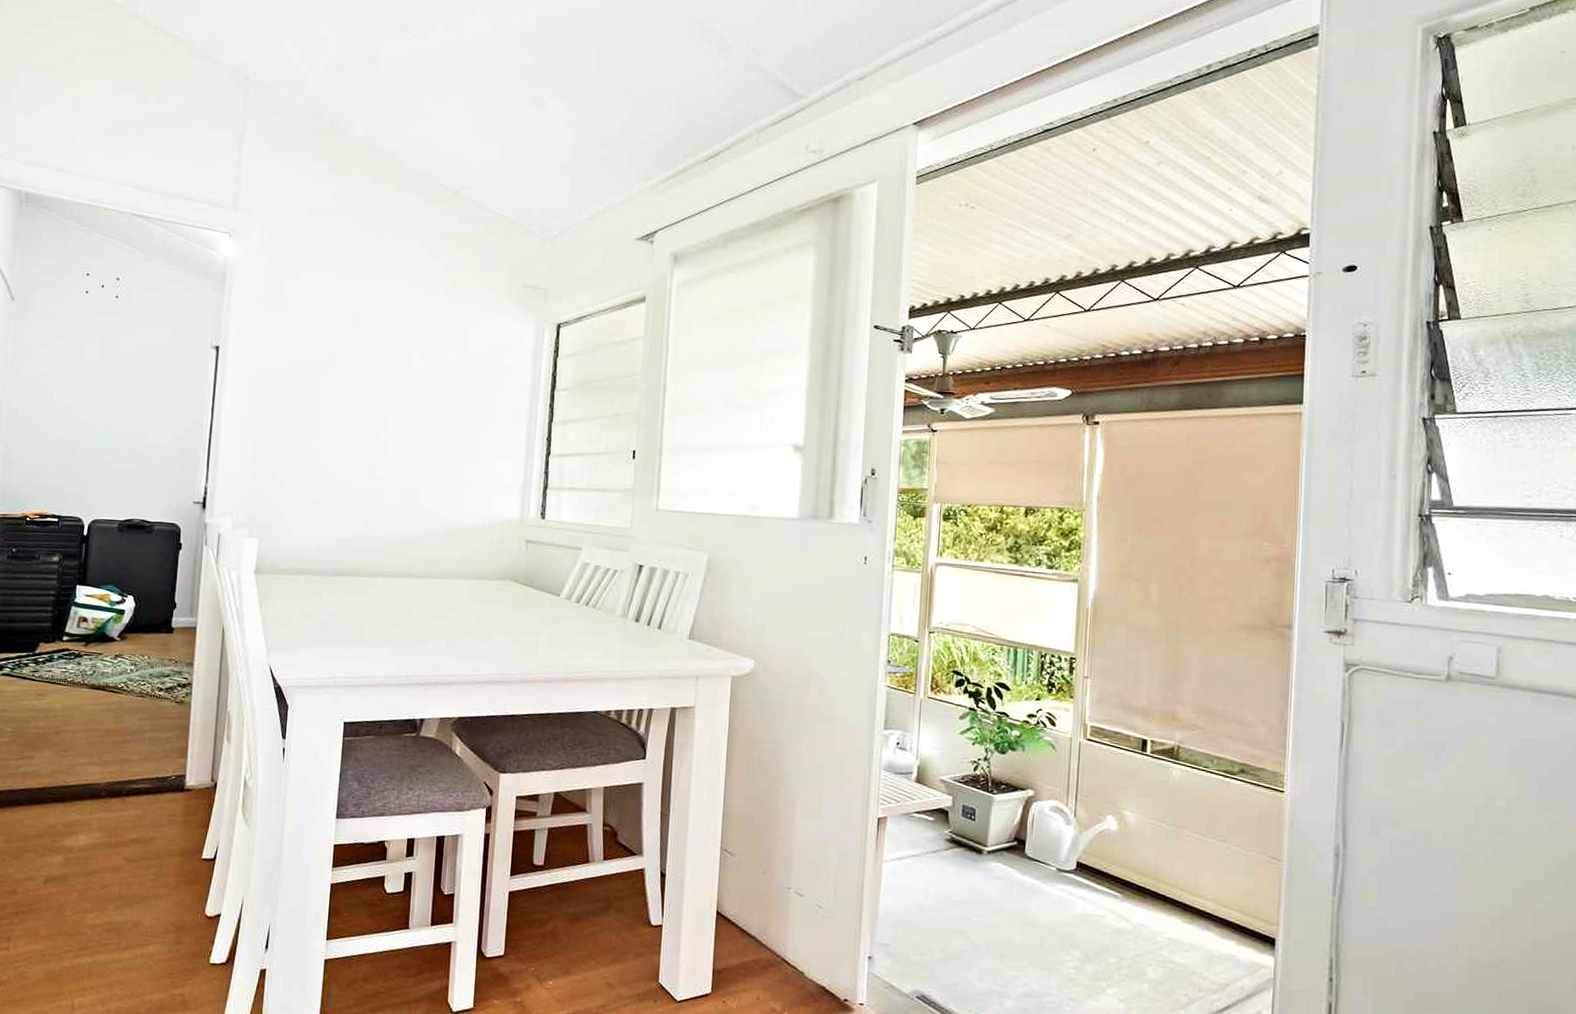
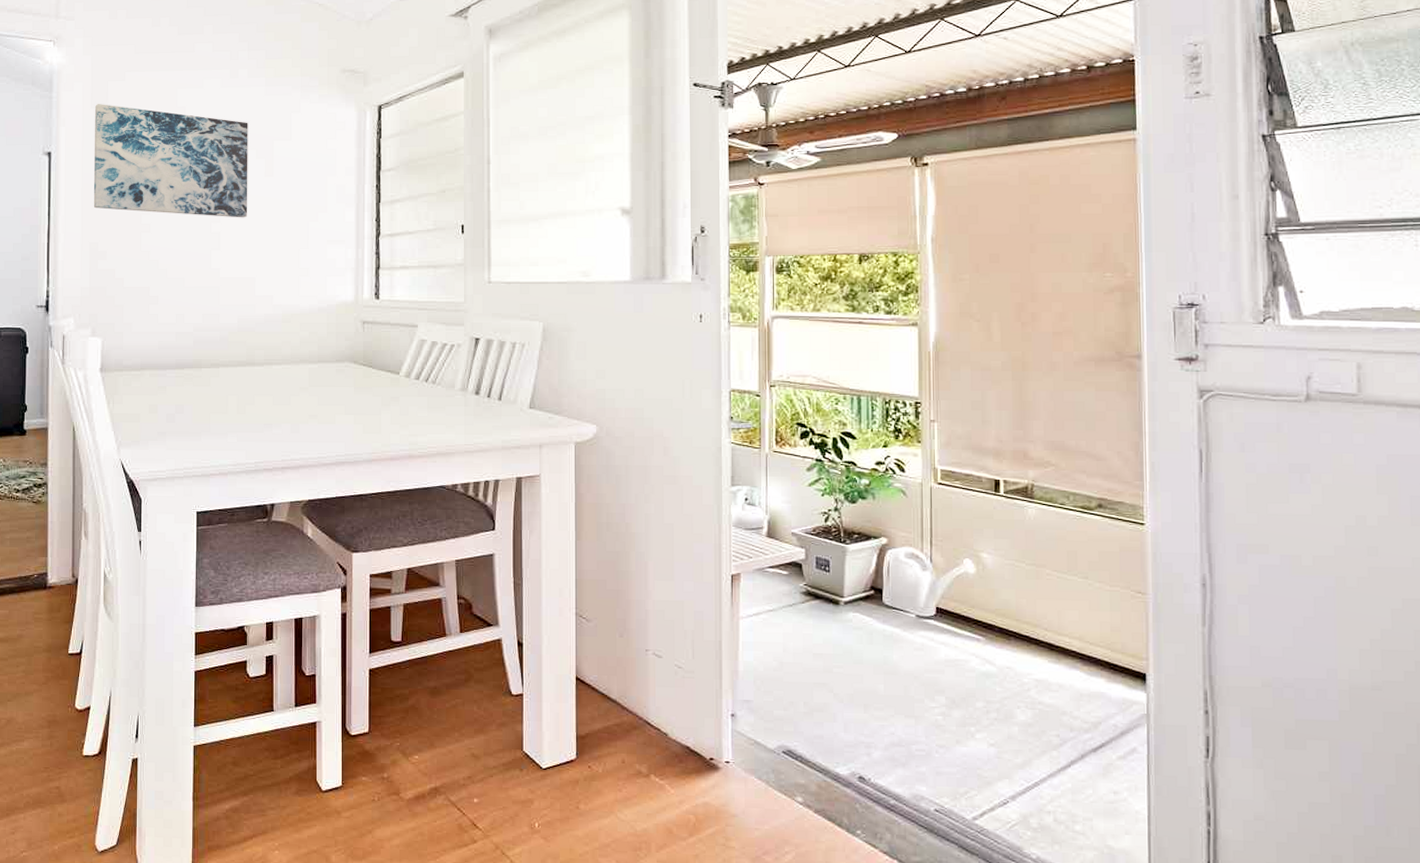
wall art: none [259,301,424,428] -> present [93,104,248,218]

